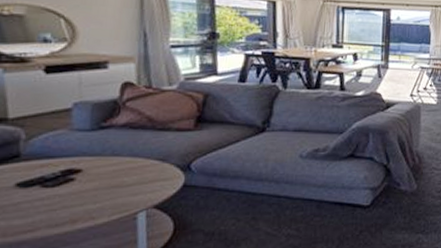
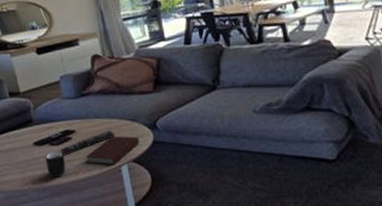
mug: none [29,193,61,229] -> present [45,150,66,179]
remote control: none [55,171,135,200] -> present [60,130,114,156]
notebook: none [90,178,166,212] -> present [85,136,139,165]

